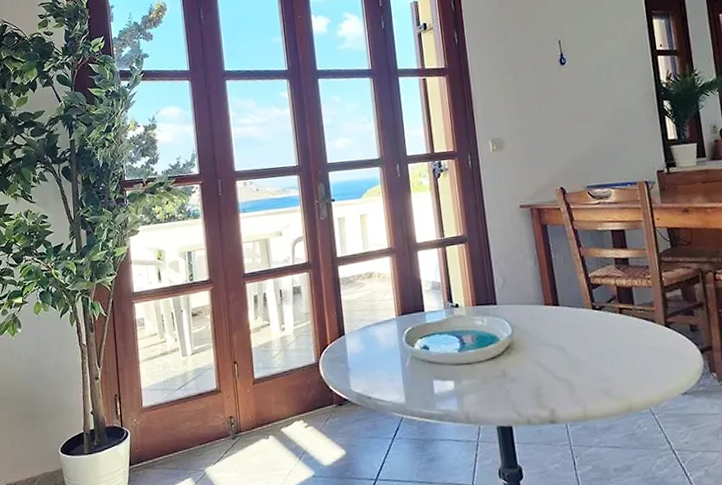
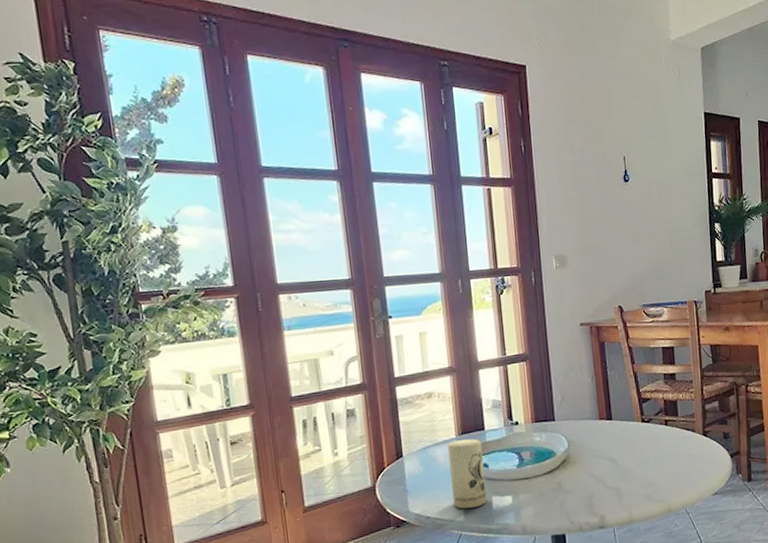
candle: none [388,320,429,391] -> present [447,439,487,509]

